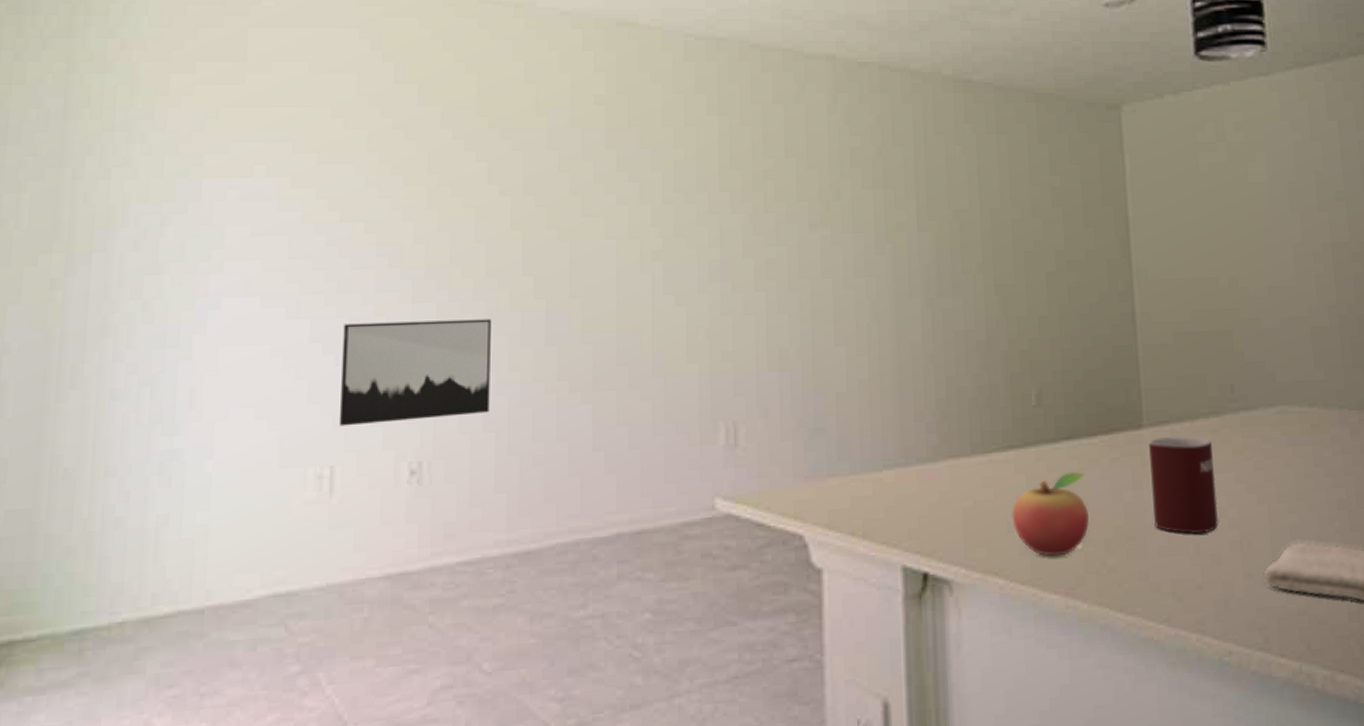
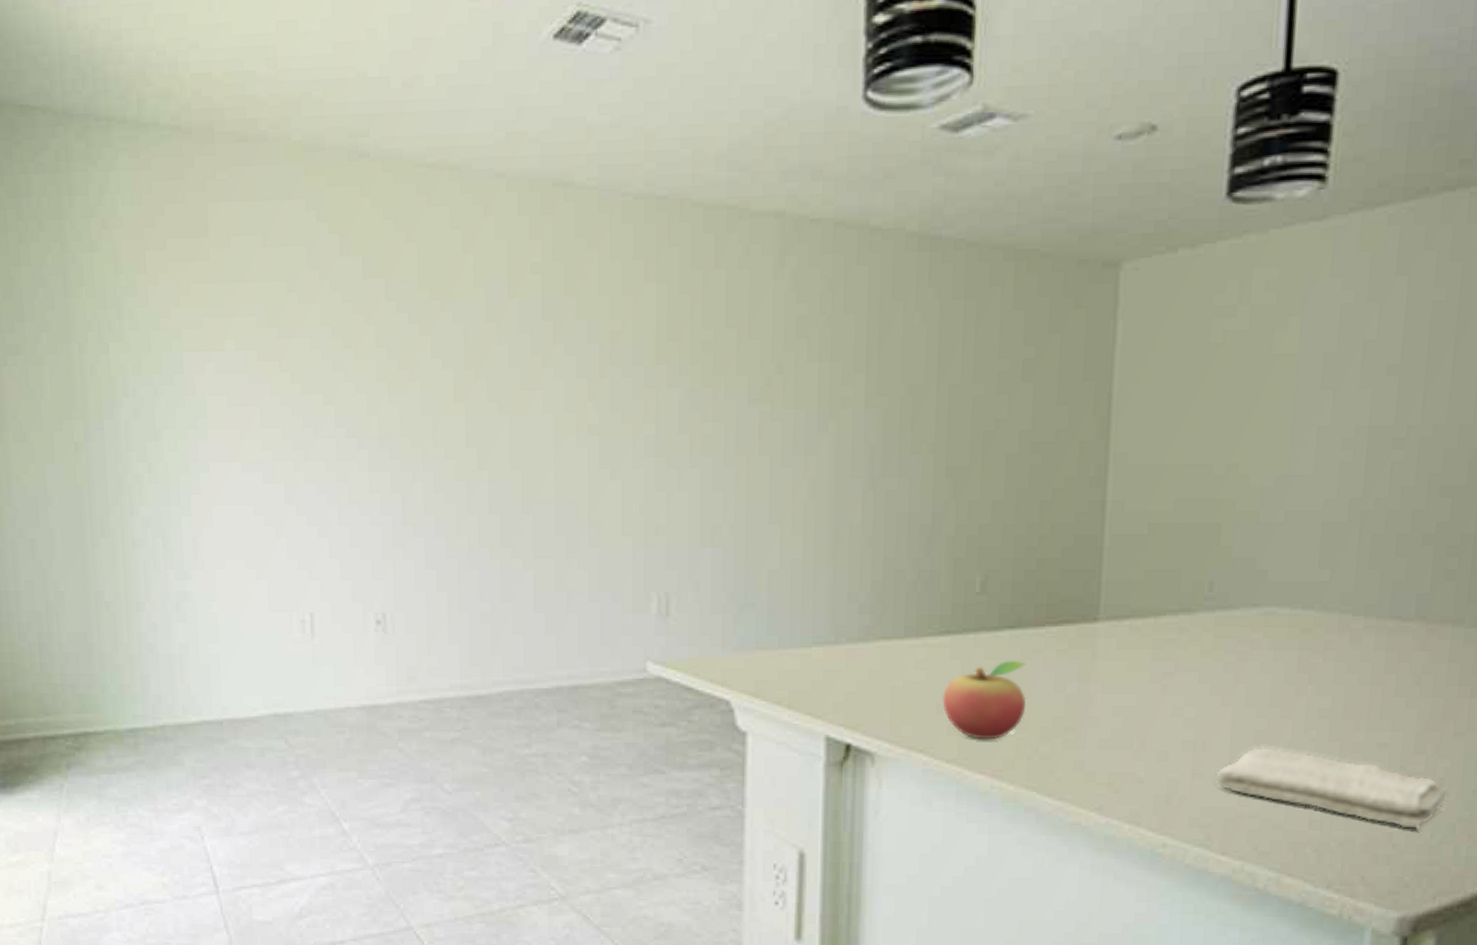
wall art: present [338,319,491,427] -> none [312,487,441,579]
mug: present [1149,437,1219,534] -> none [1098,632,1177,730]

